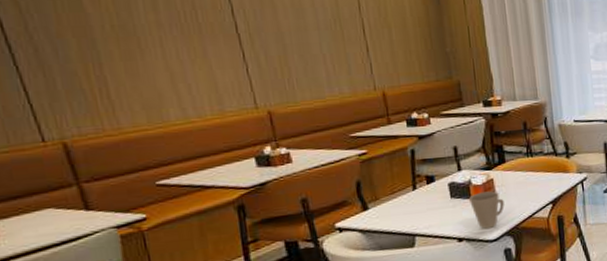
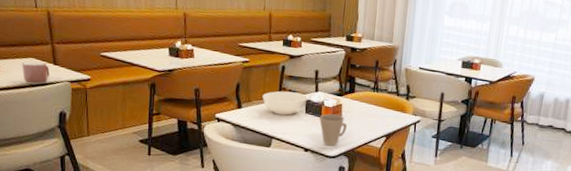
mug: none [32,211,82,244] -> present [21,61,50,85]
bowl: none [392,176,450,207] -> present [262,91,308,116]

